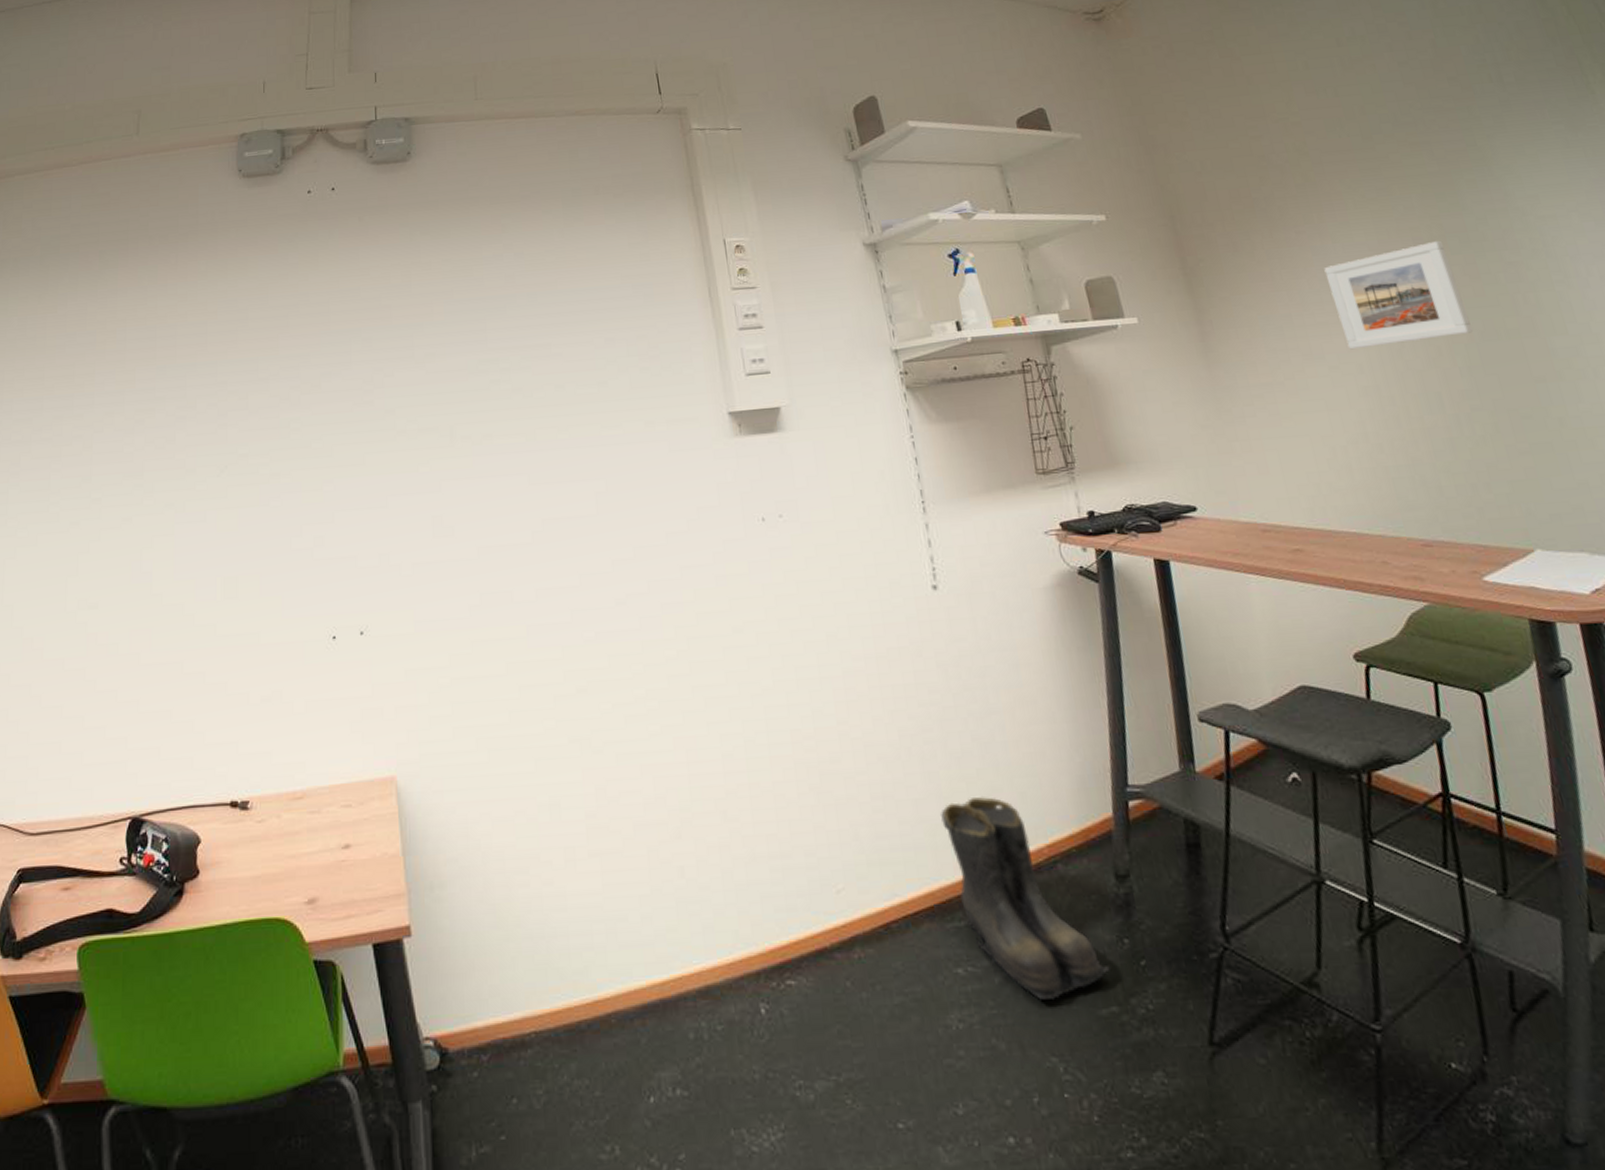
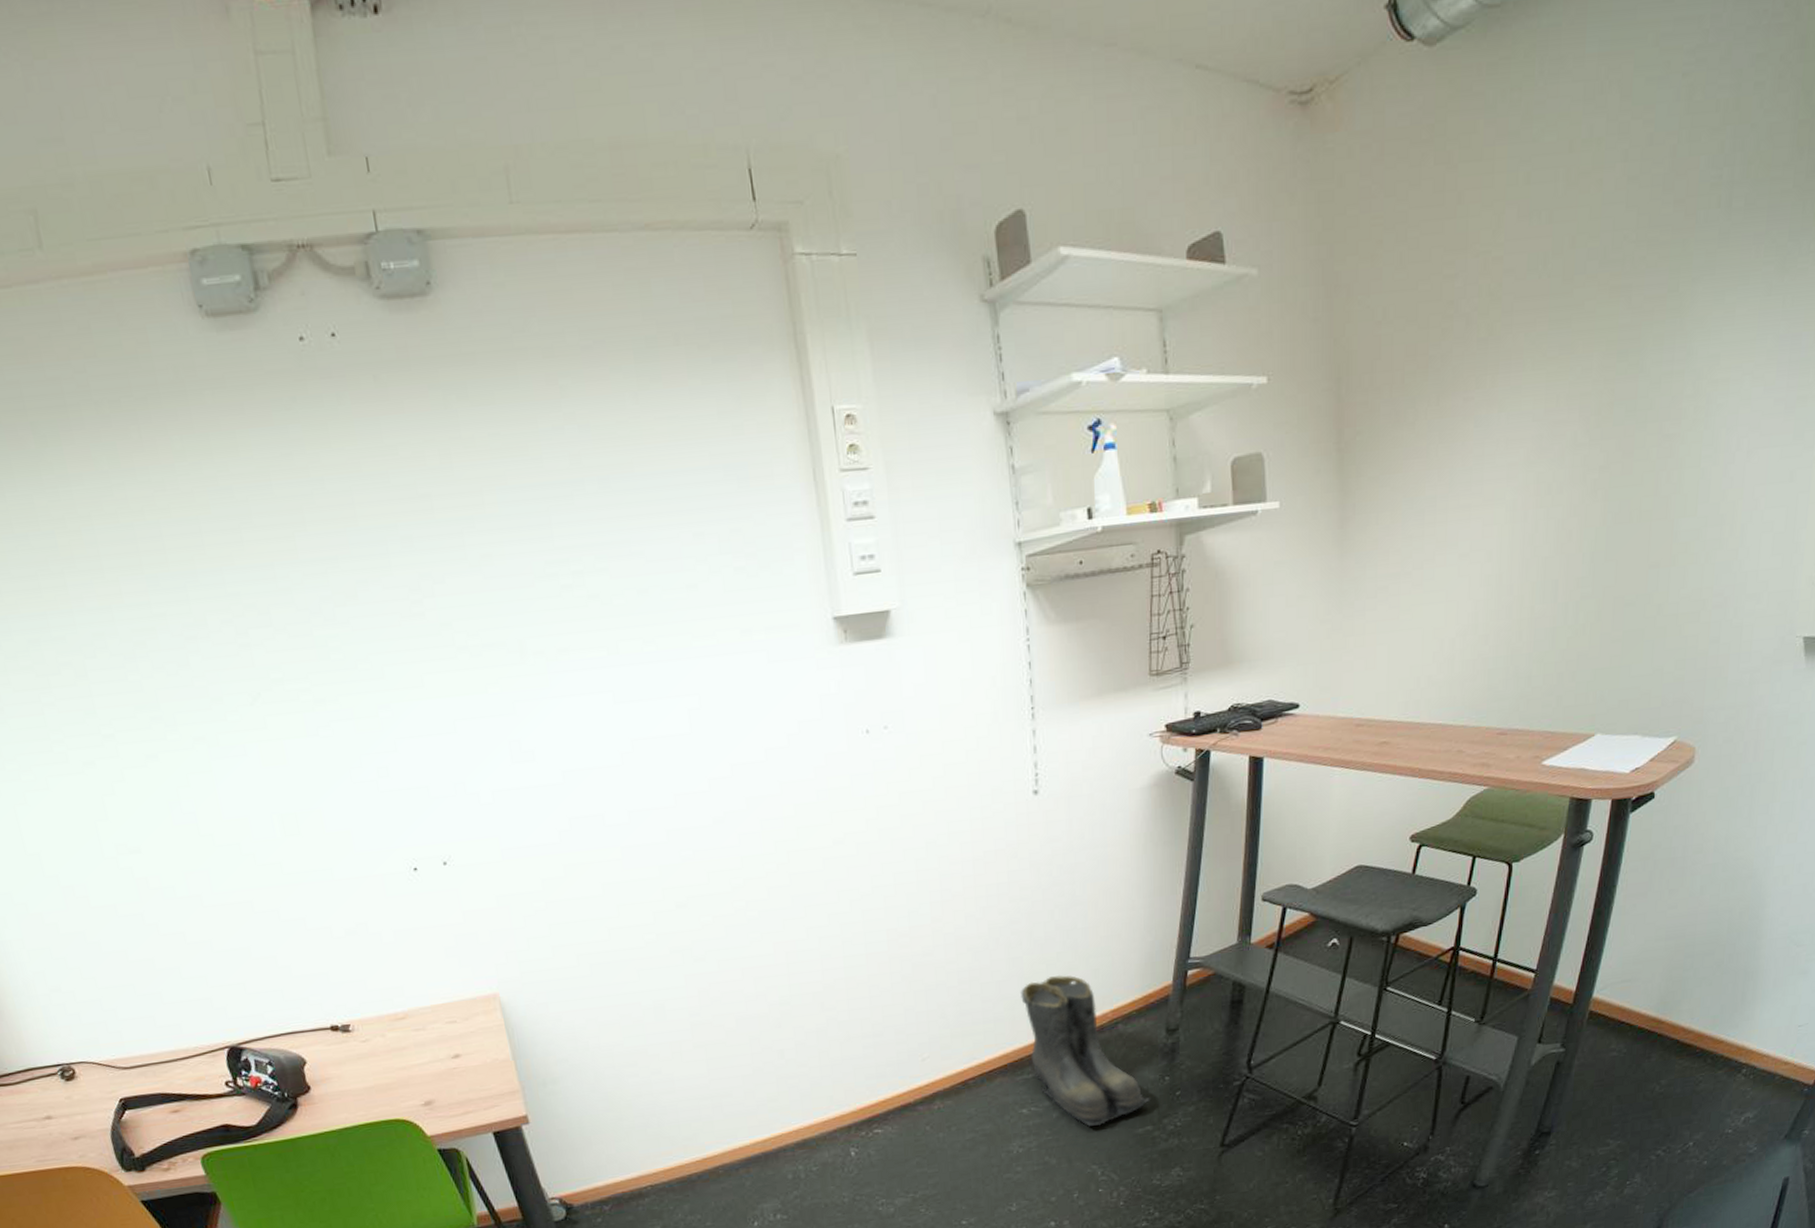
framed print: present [1324,241,1472,350] -> none [1481,410,1609,536]

